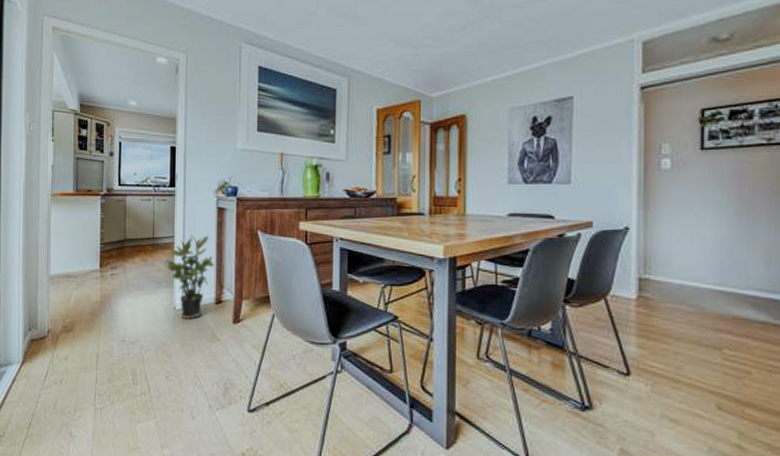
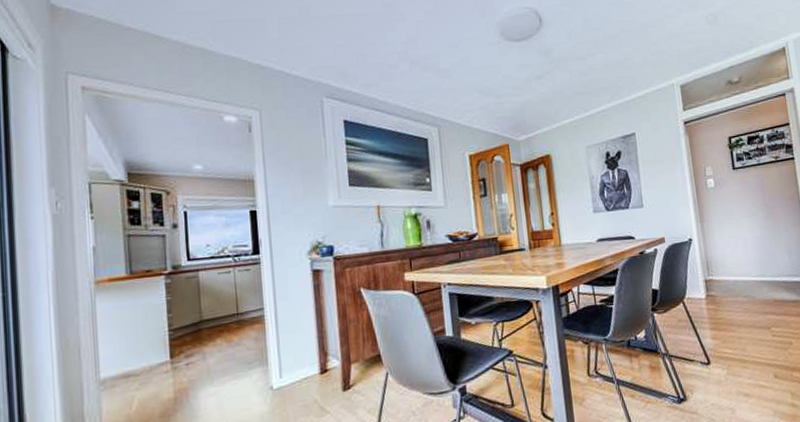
potted plant: present [166,235,214,319] -> none [256,301,315,398]

